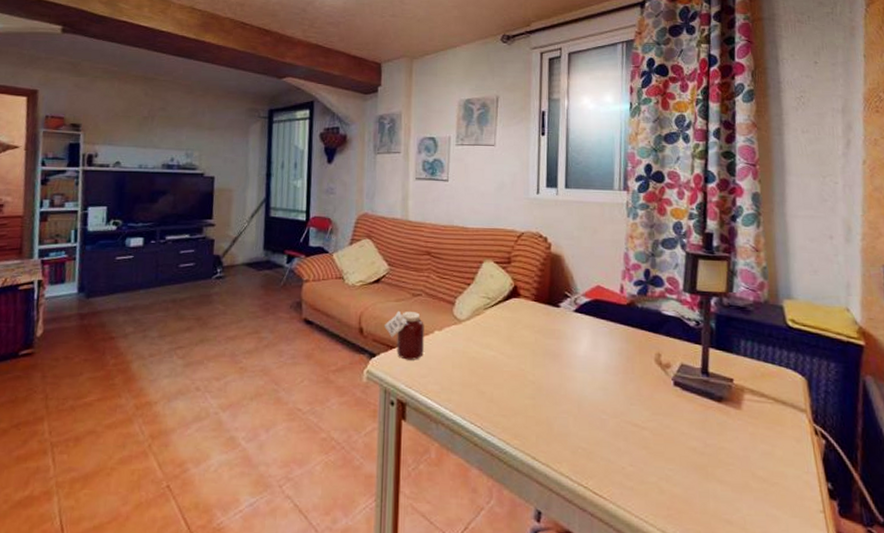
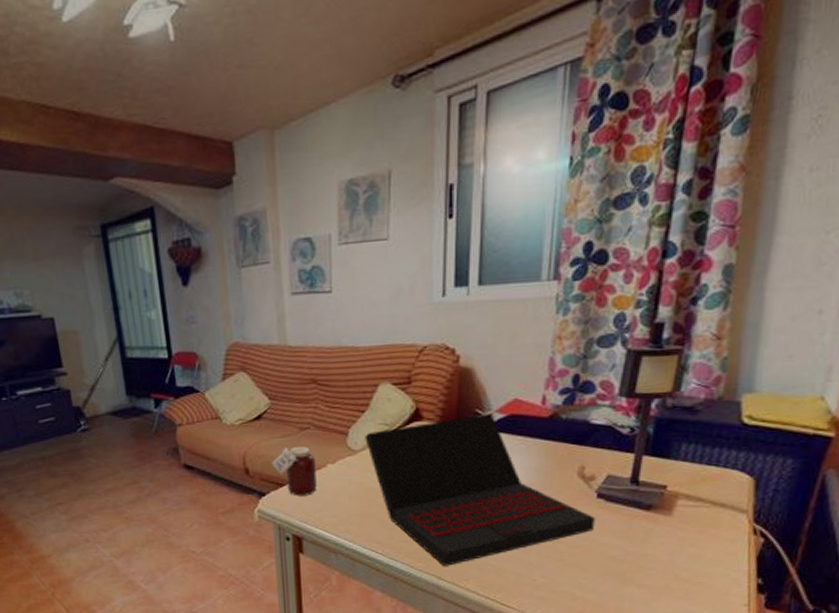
laptop: none [469,296,675,446] -> present [365,413,595,566]

